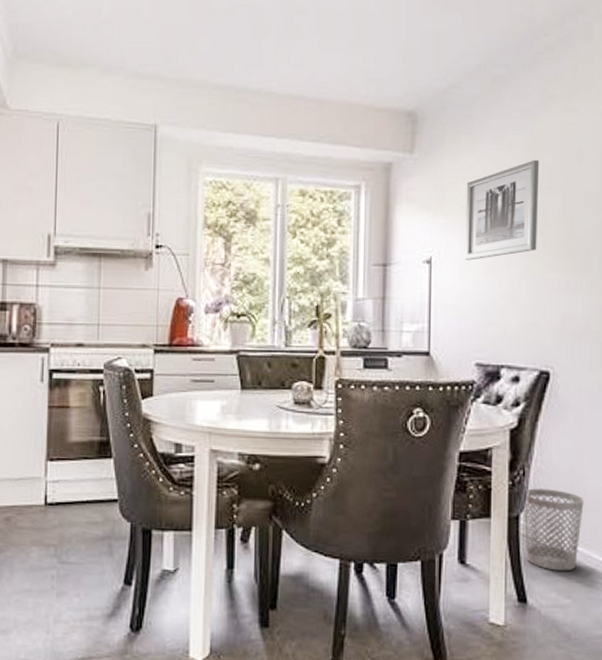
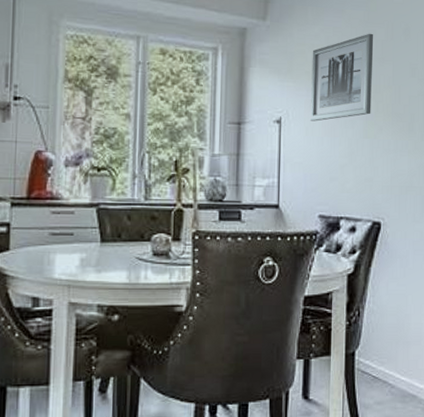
wastebasket: present [523,488,584,571] -> none [358,327,408,400]

